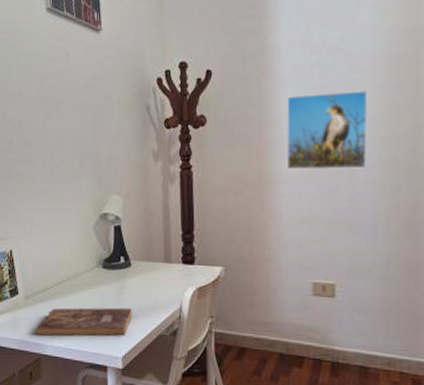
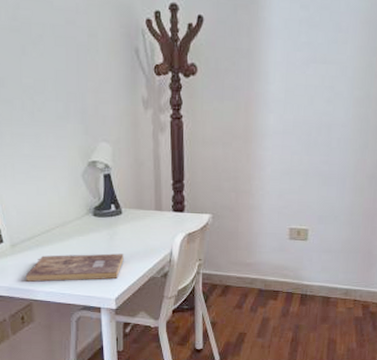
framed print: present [286,91,368,170] -> none [272,50,348,126]

